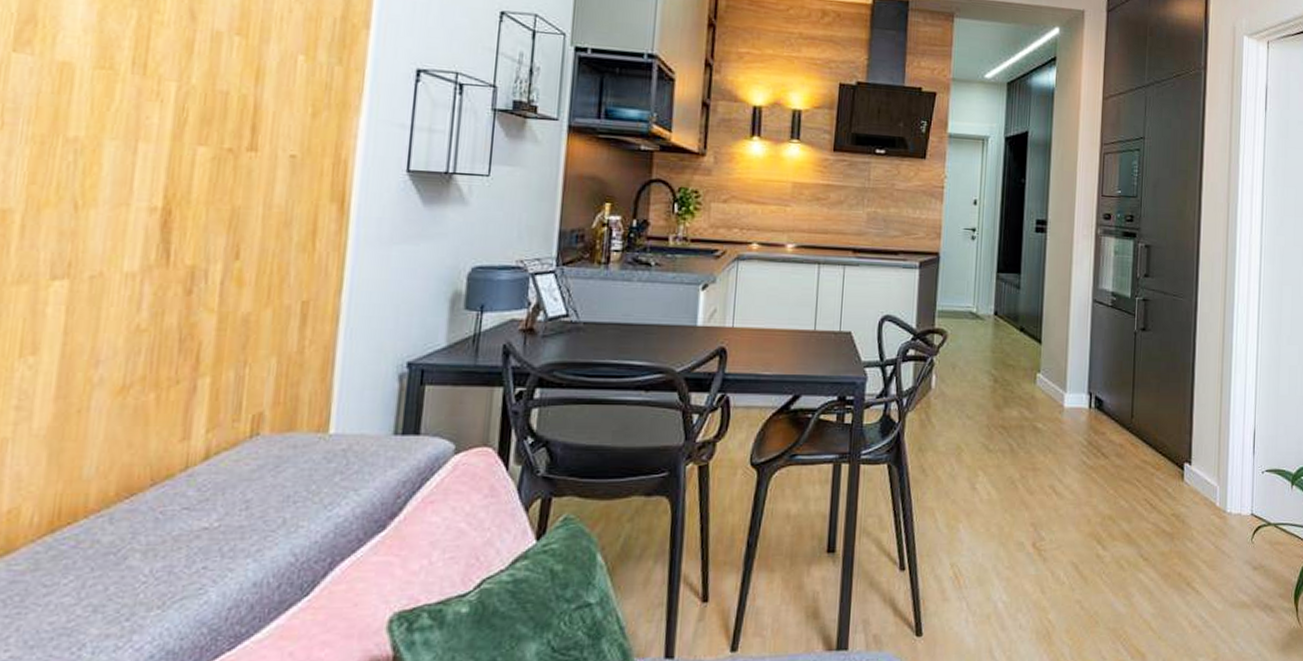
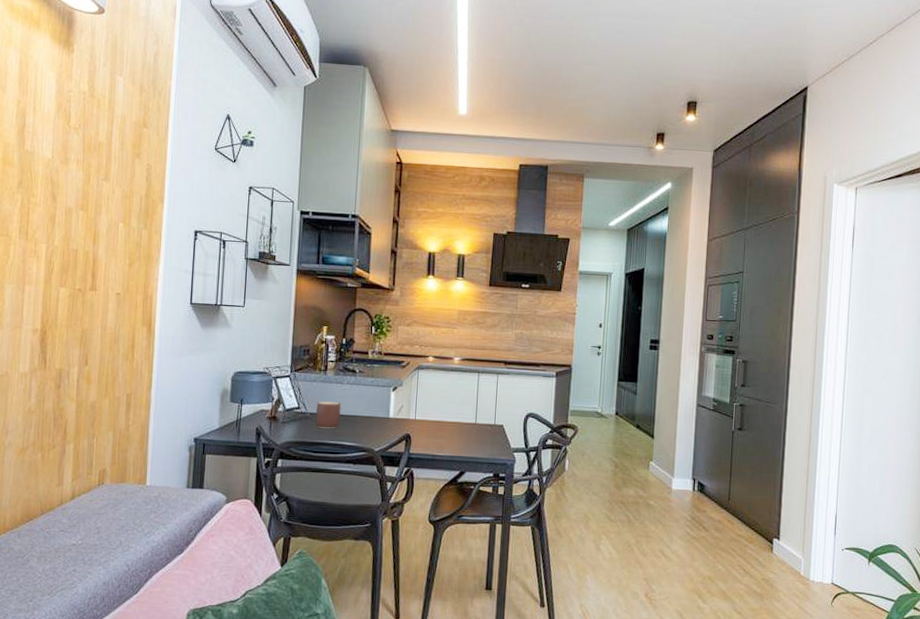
mug: none [591,305,630,344] -> present [315,401,342,430]

